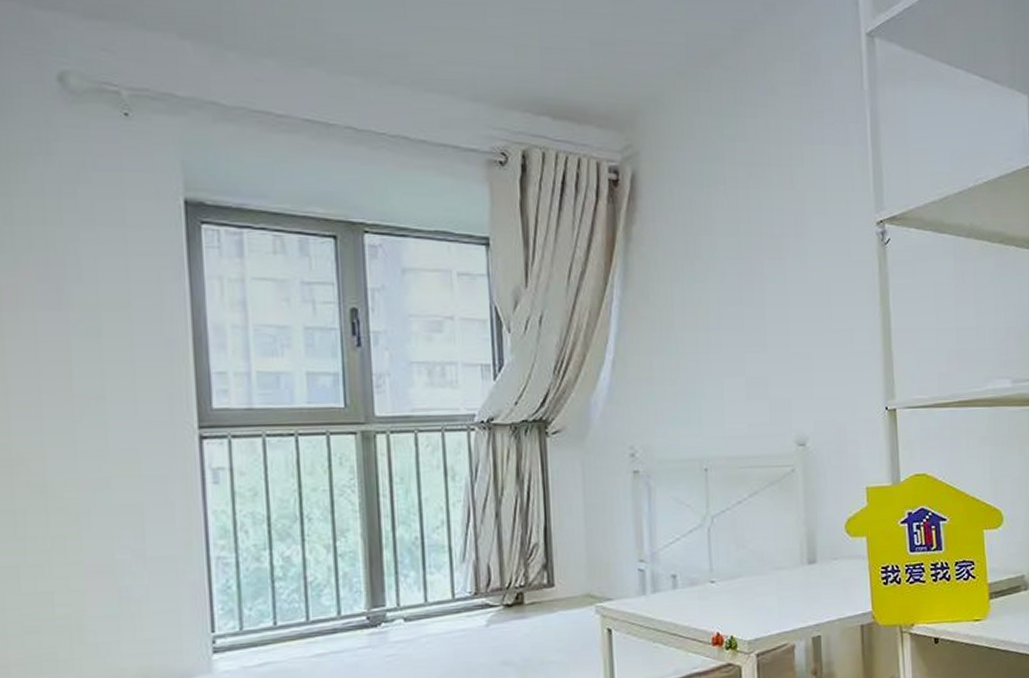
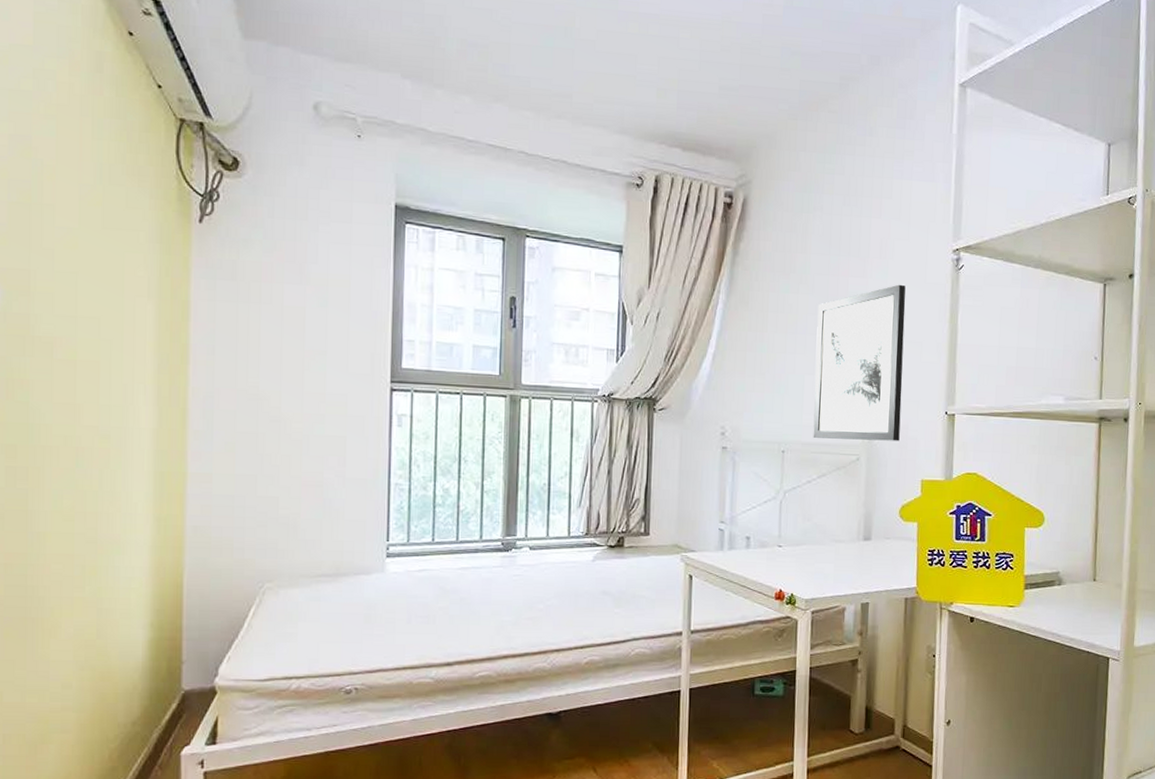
wall art: none [731,265,838,450] -> present [813,284,906,441]

